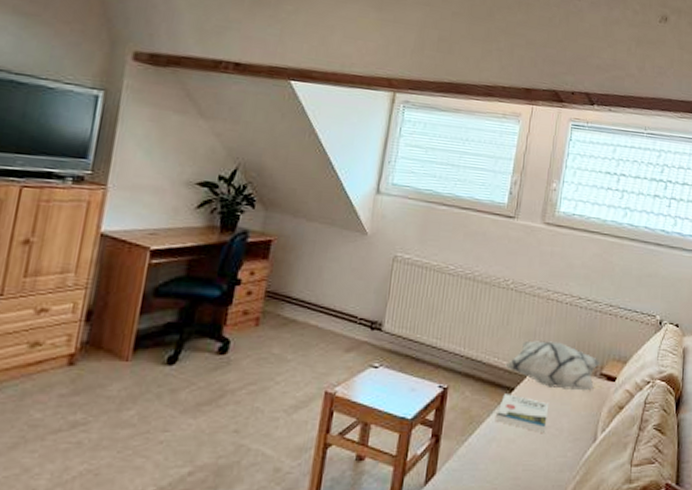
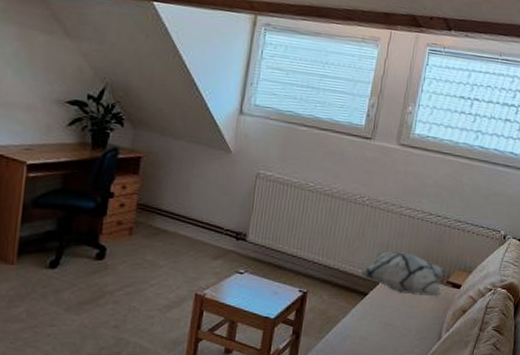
book: present [495,394,549,433] -> none [350,298,400,332]

